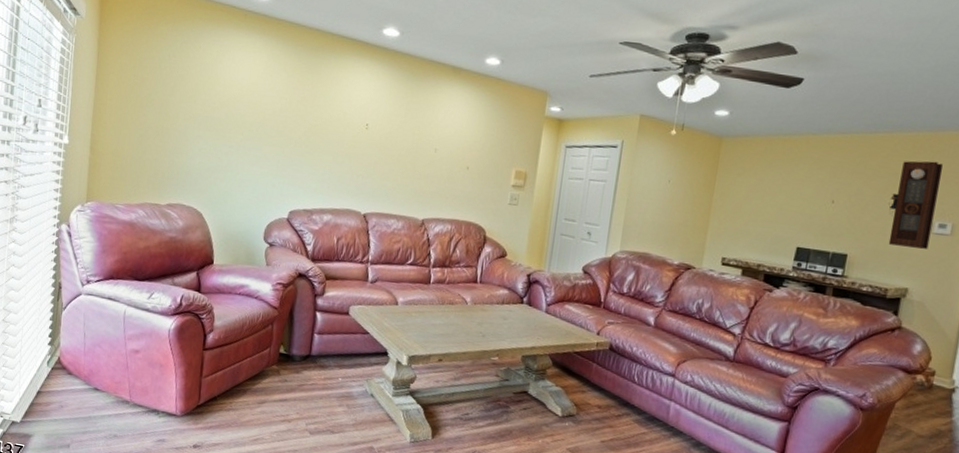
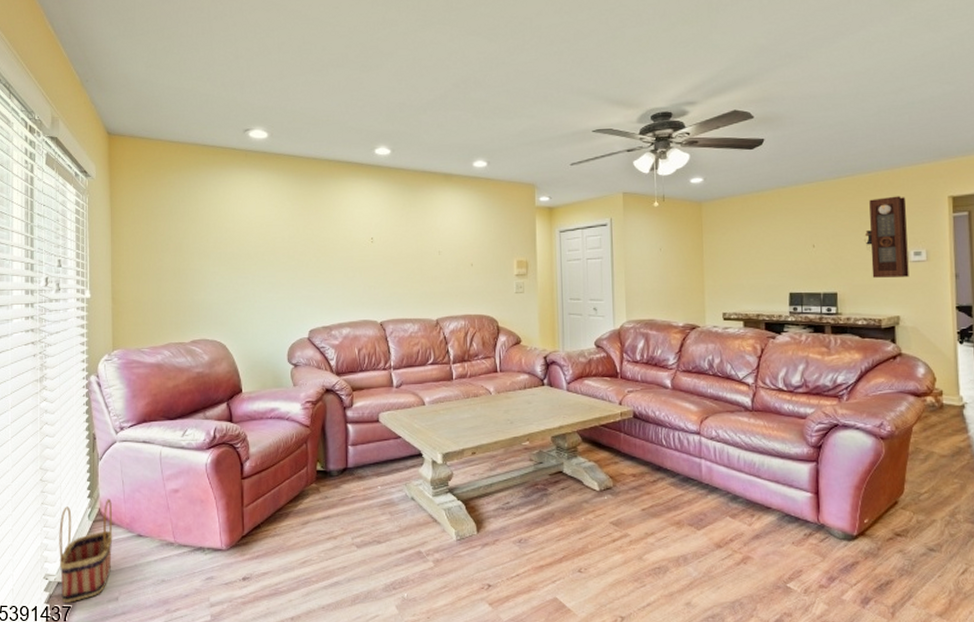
basket: none [14,349,72,443] -> present [59,499,113,603]

